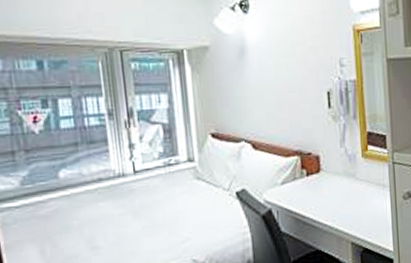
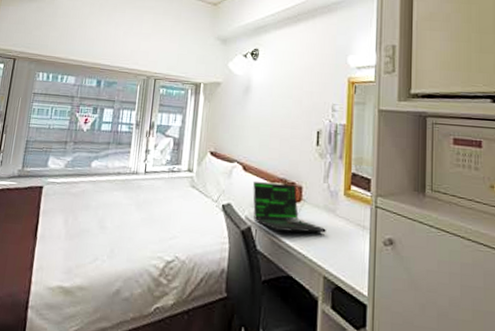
laptop: none [267,154,349,208] -> present [253,181,326,233]

